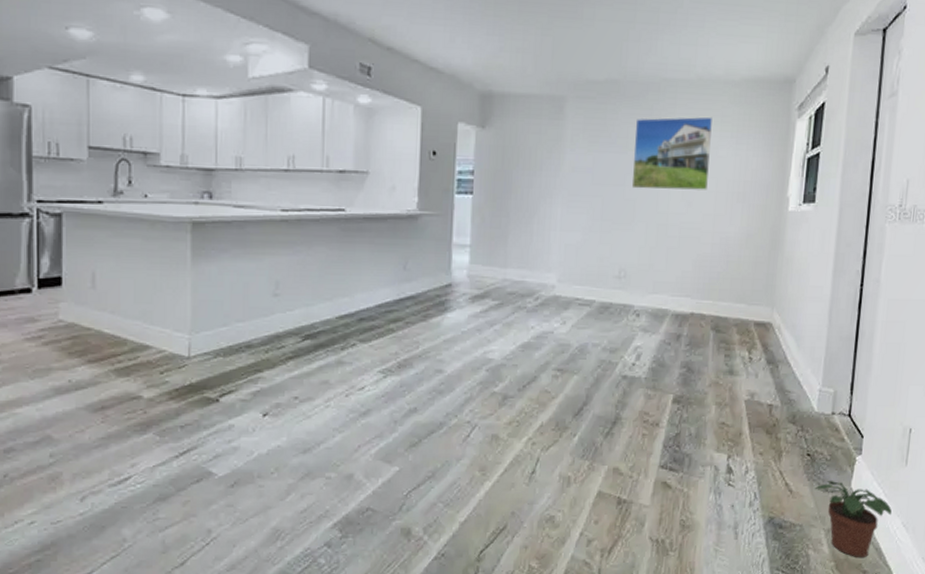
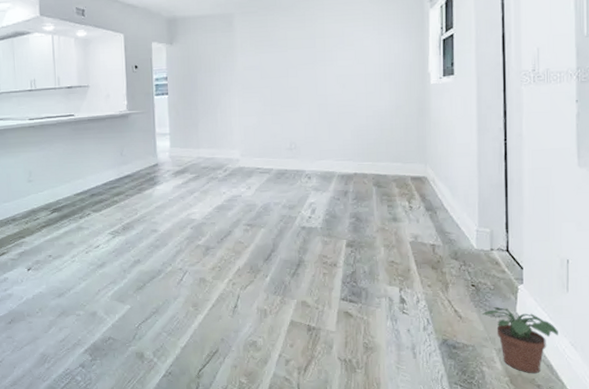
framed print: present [631,116,712,190] -> none [291,15,357,79]

